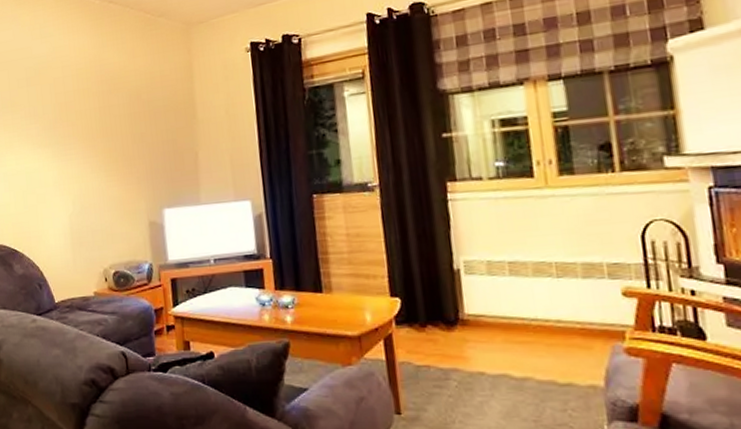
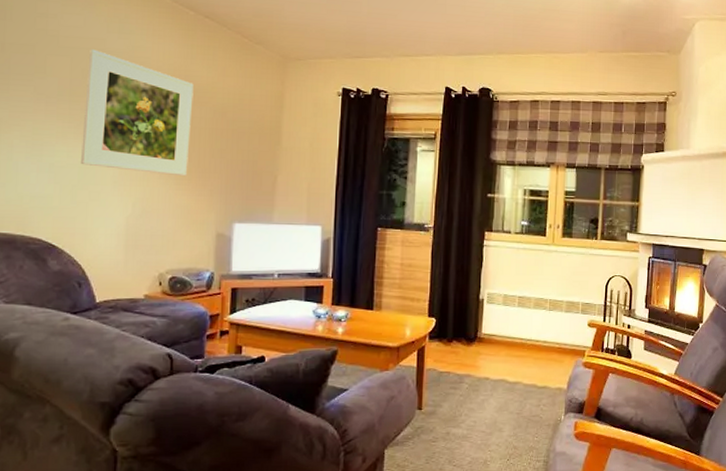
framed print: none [21,58,115,170] -> present [81,49,194,177]

